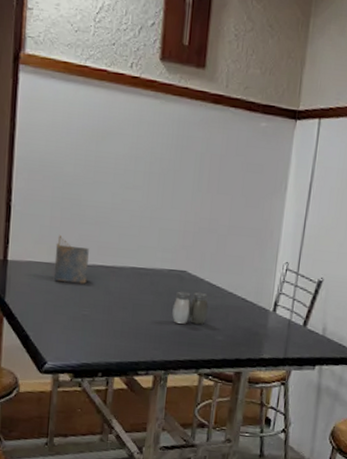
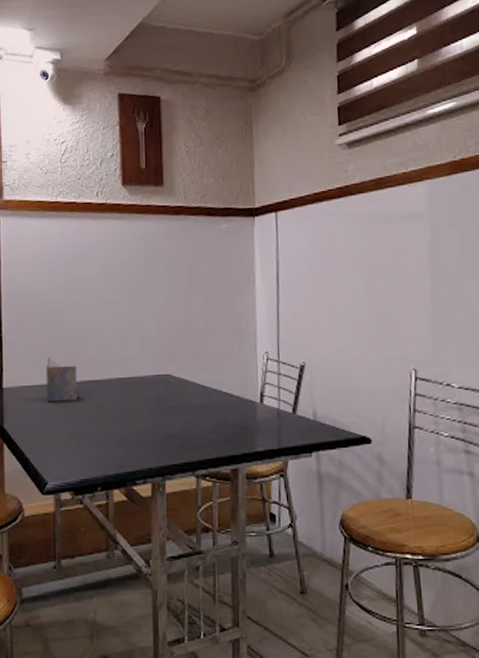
salt and pepper shaker: present [172,291,208,325] -> none [162,393,196,427]

